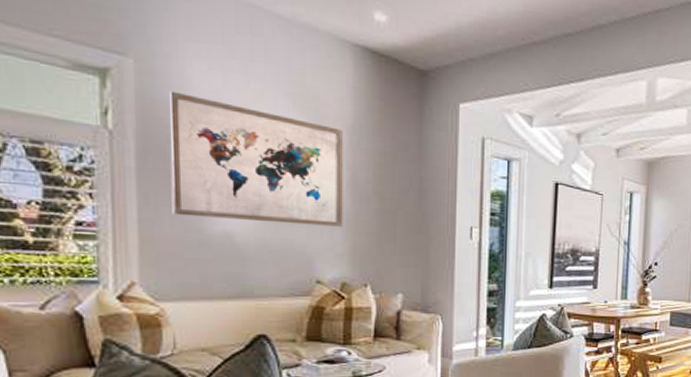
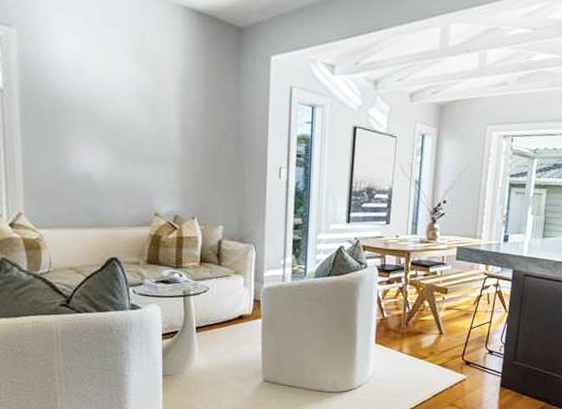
wall art: present [169,91,343,227] -> none [43,54,175,168]

